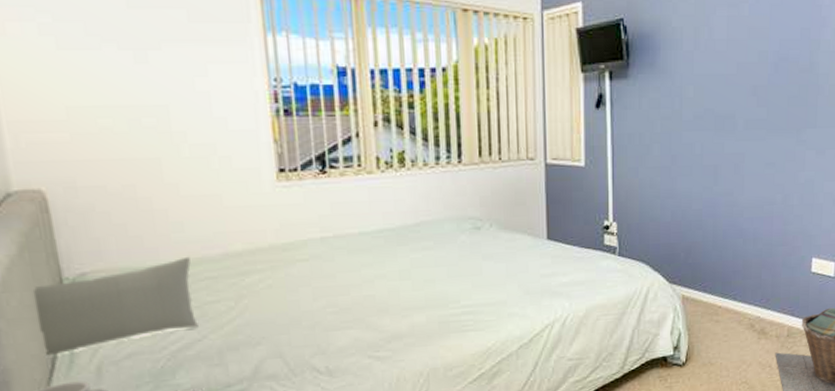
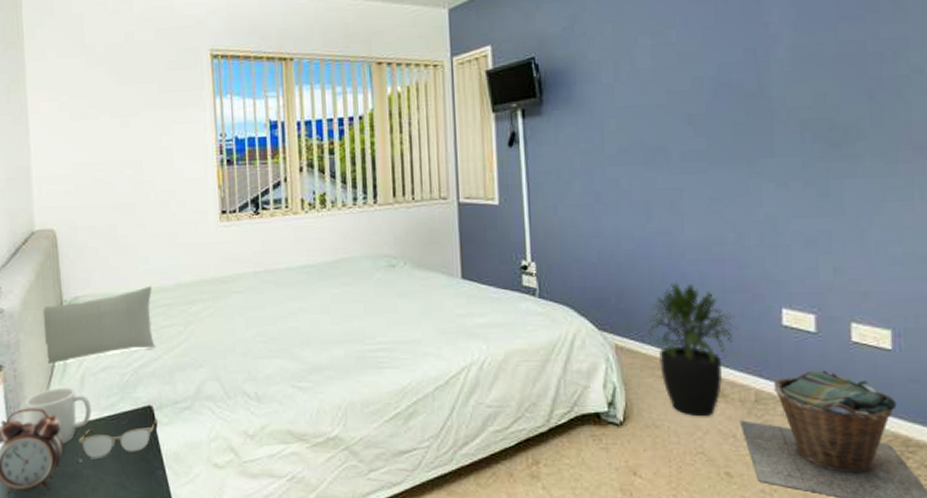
potted plant: none [704,238,779,352] -> present [641,282,738,417]

